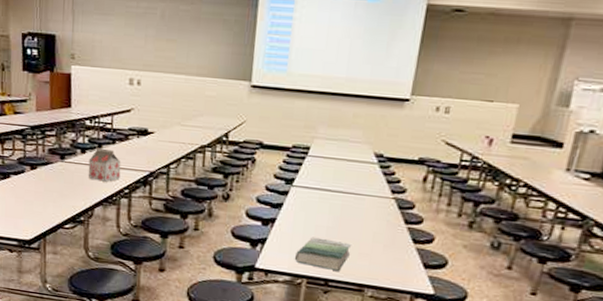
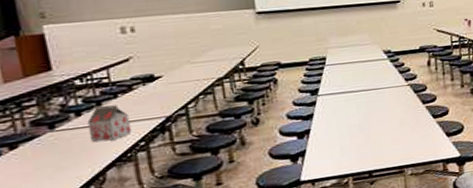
book: present [294,237,352,271] -> none [336,133,385,164]

